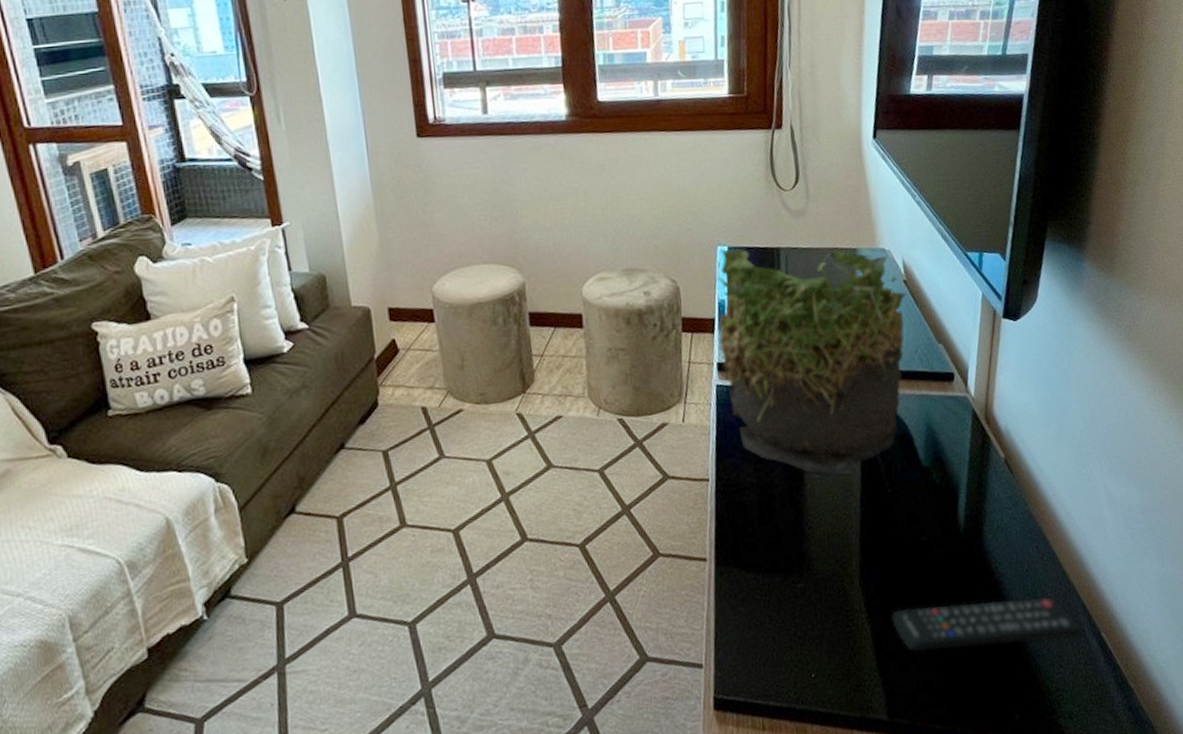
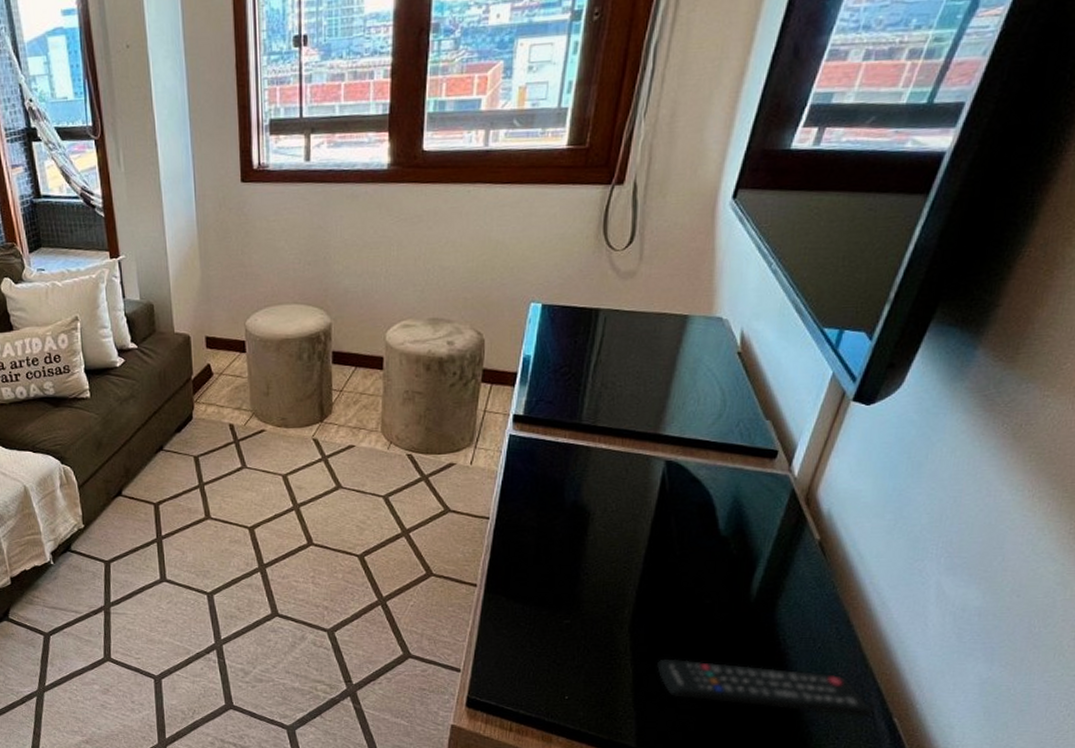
plant: present [717,248,907,475] -> none [517,306,740,532]

